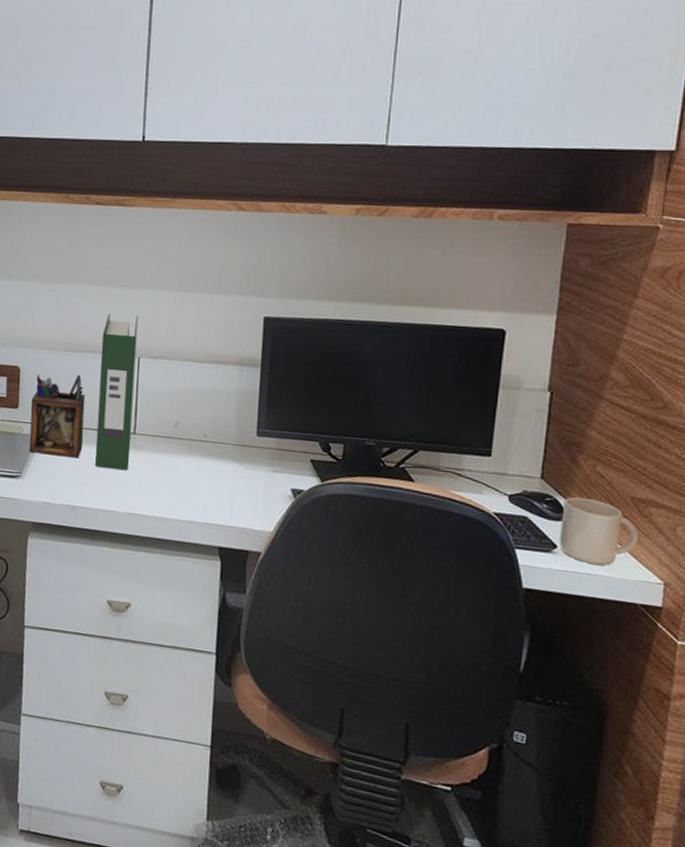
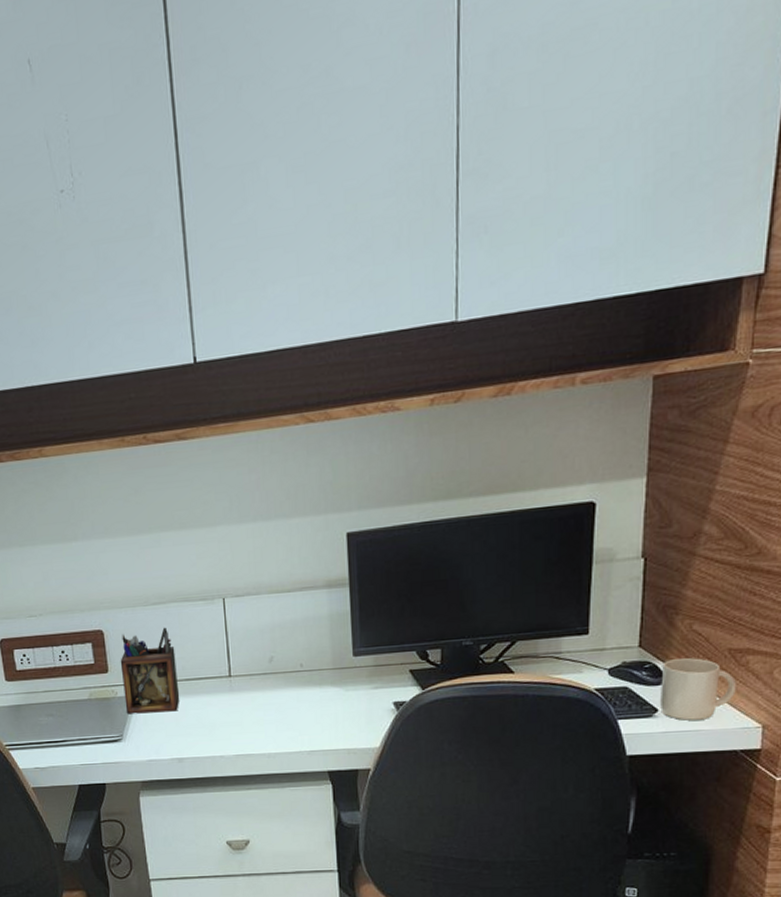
binder: present [95,313,139,470] -> none [182,555,228,716]

